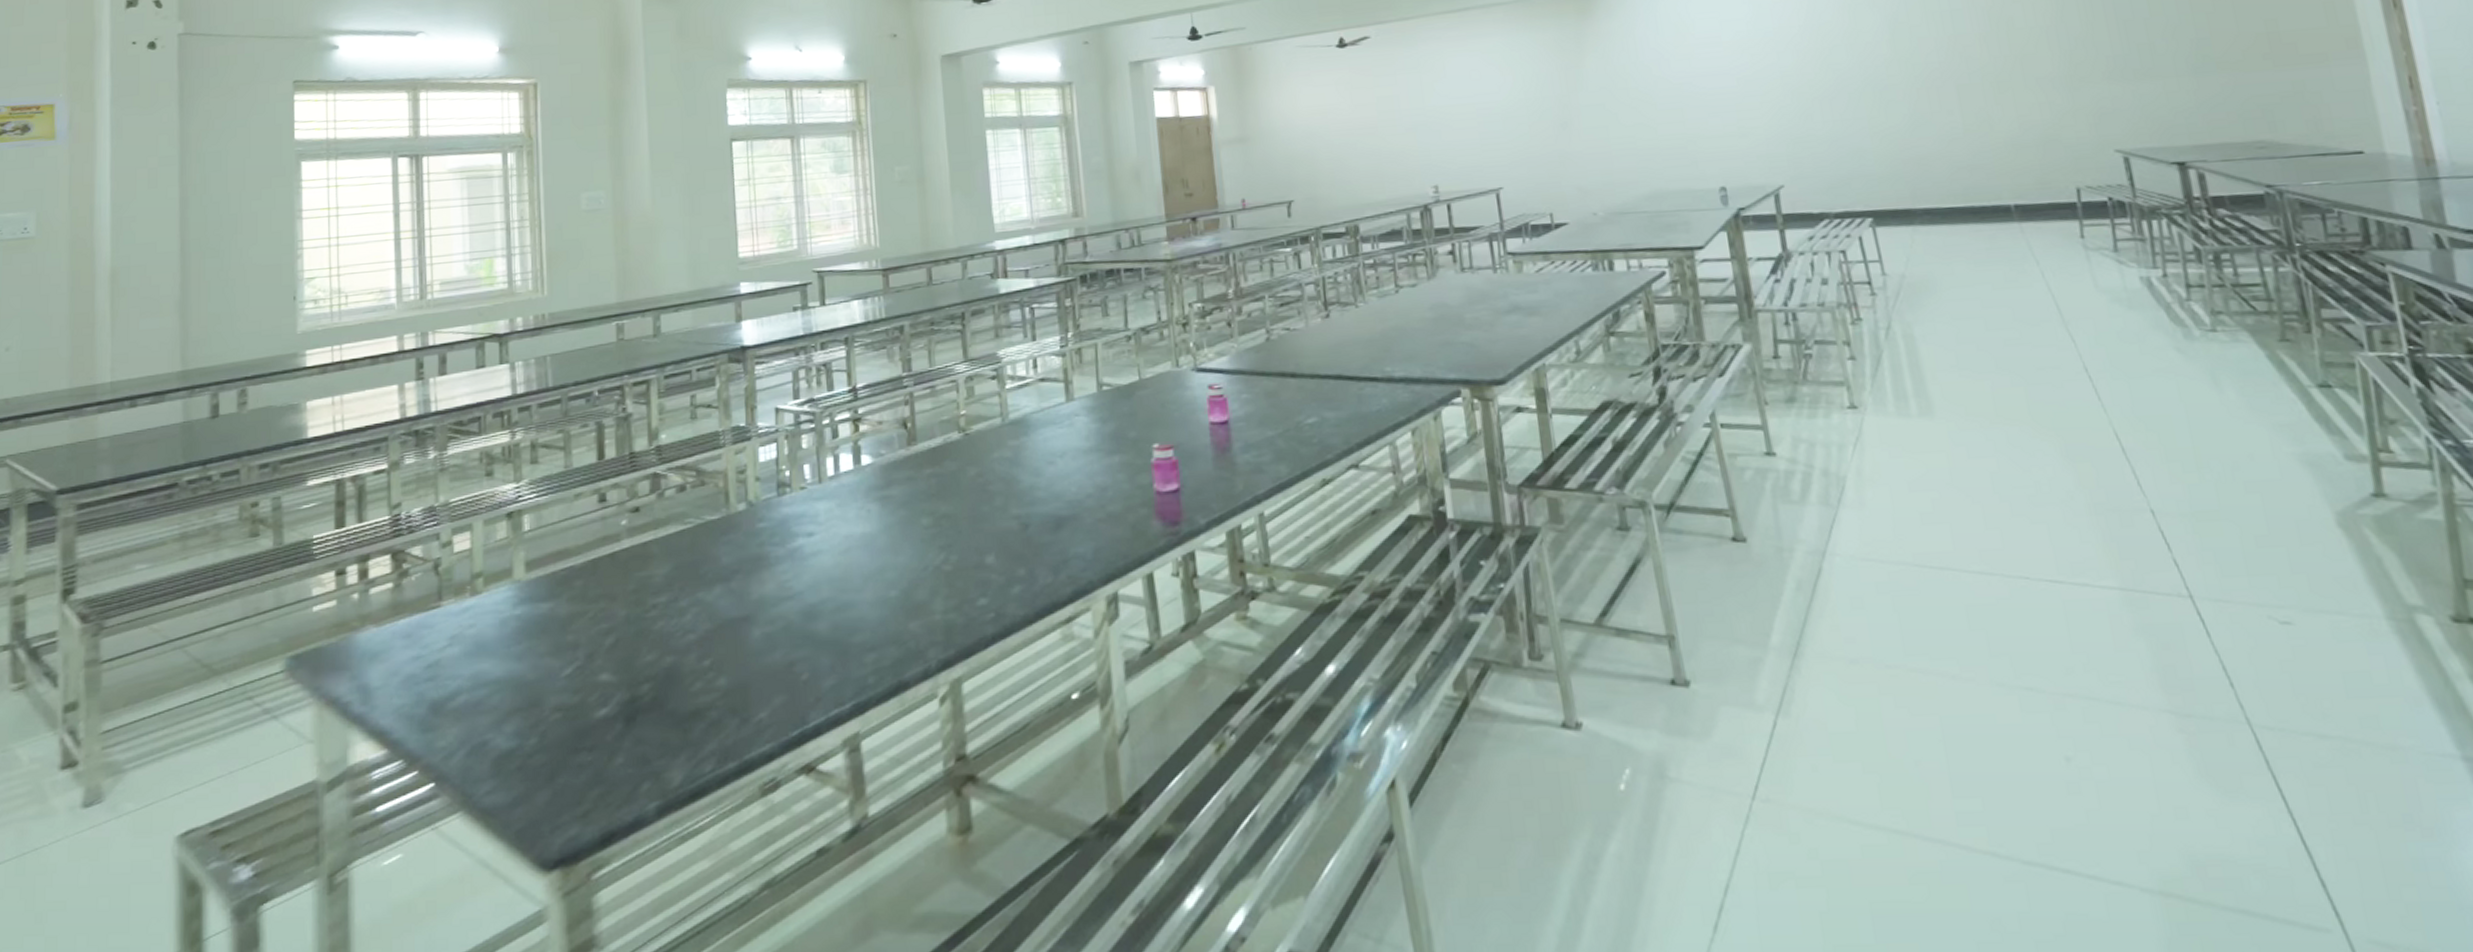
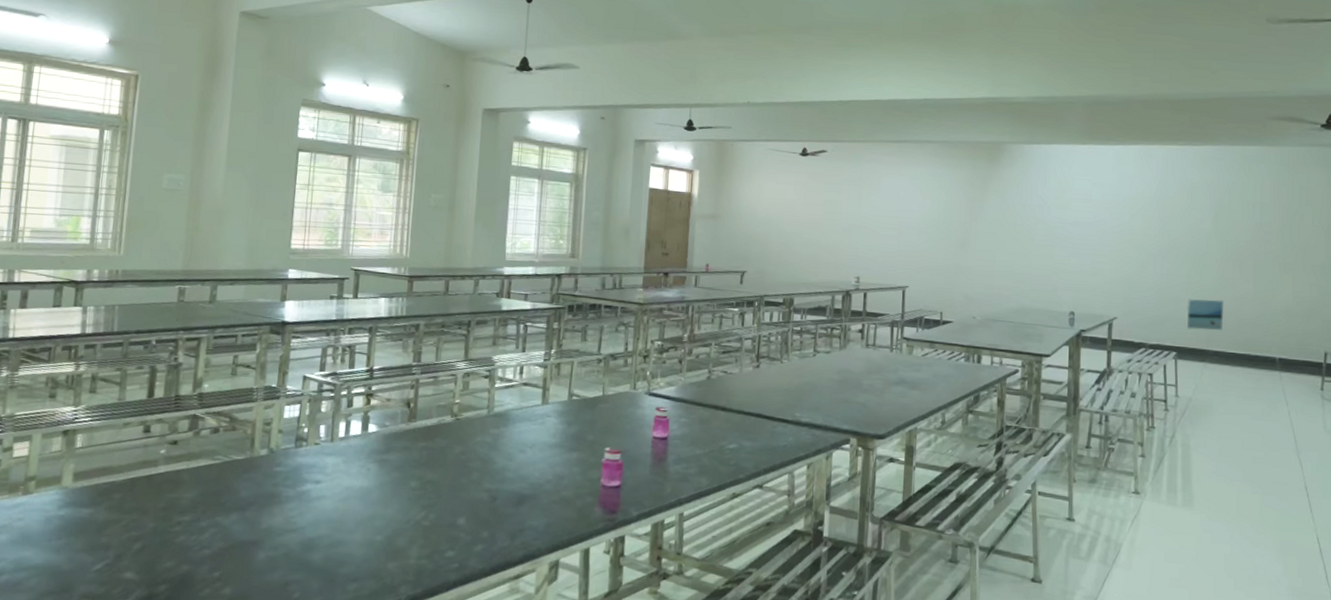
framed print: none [1875,142,1930,187] -> present [1187,299,1224,331]

